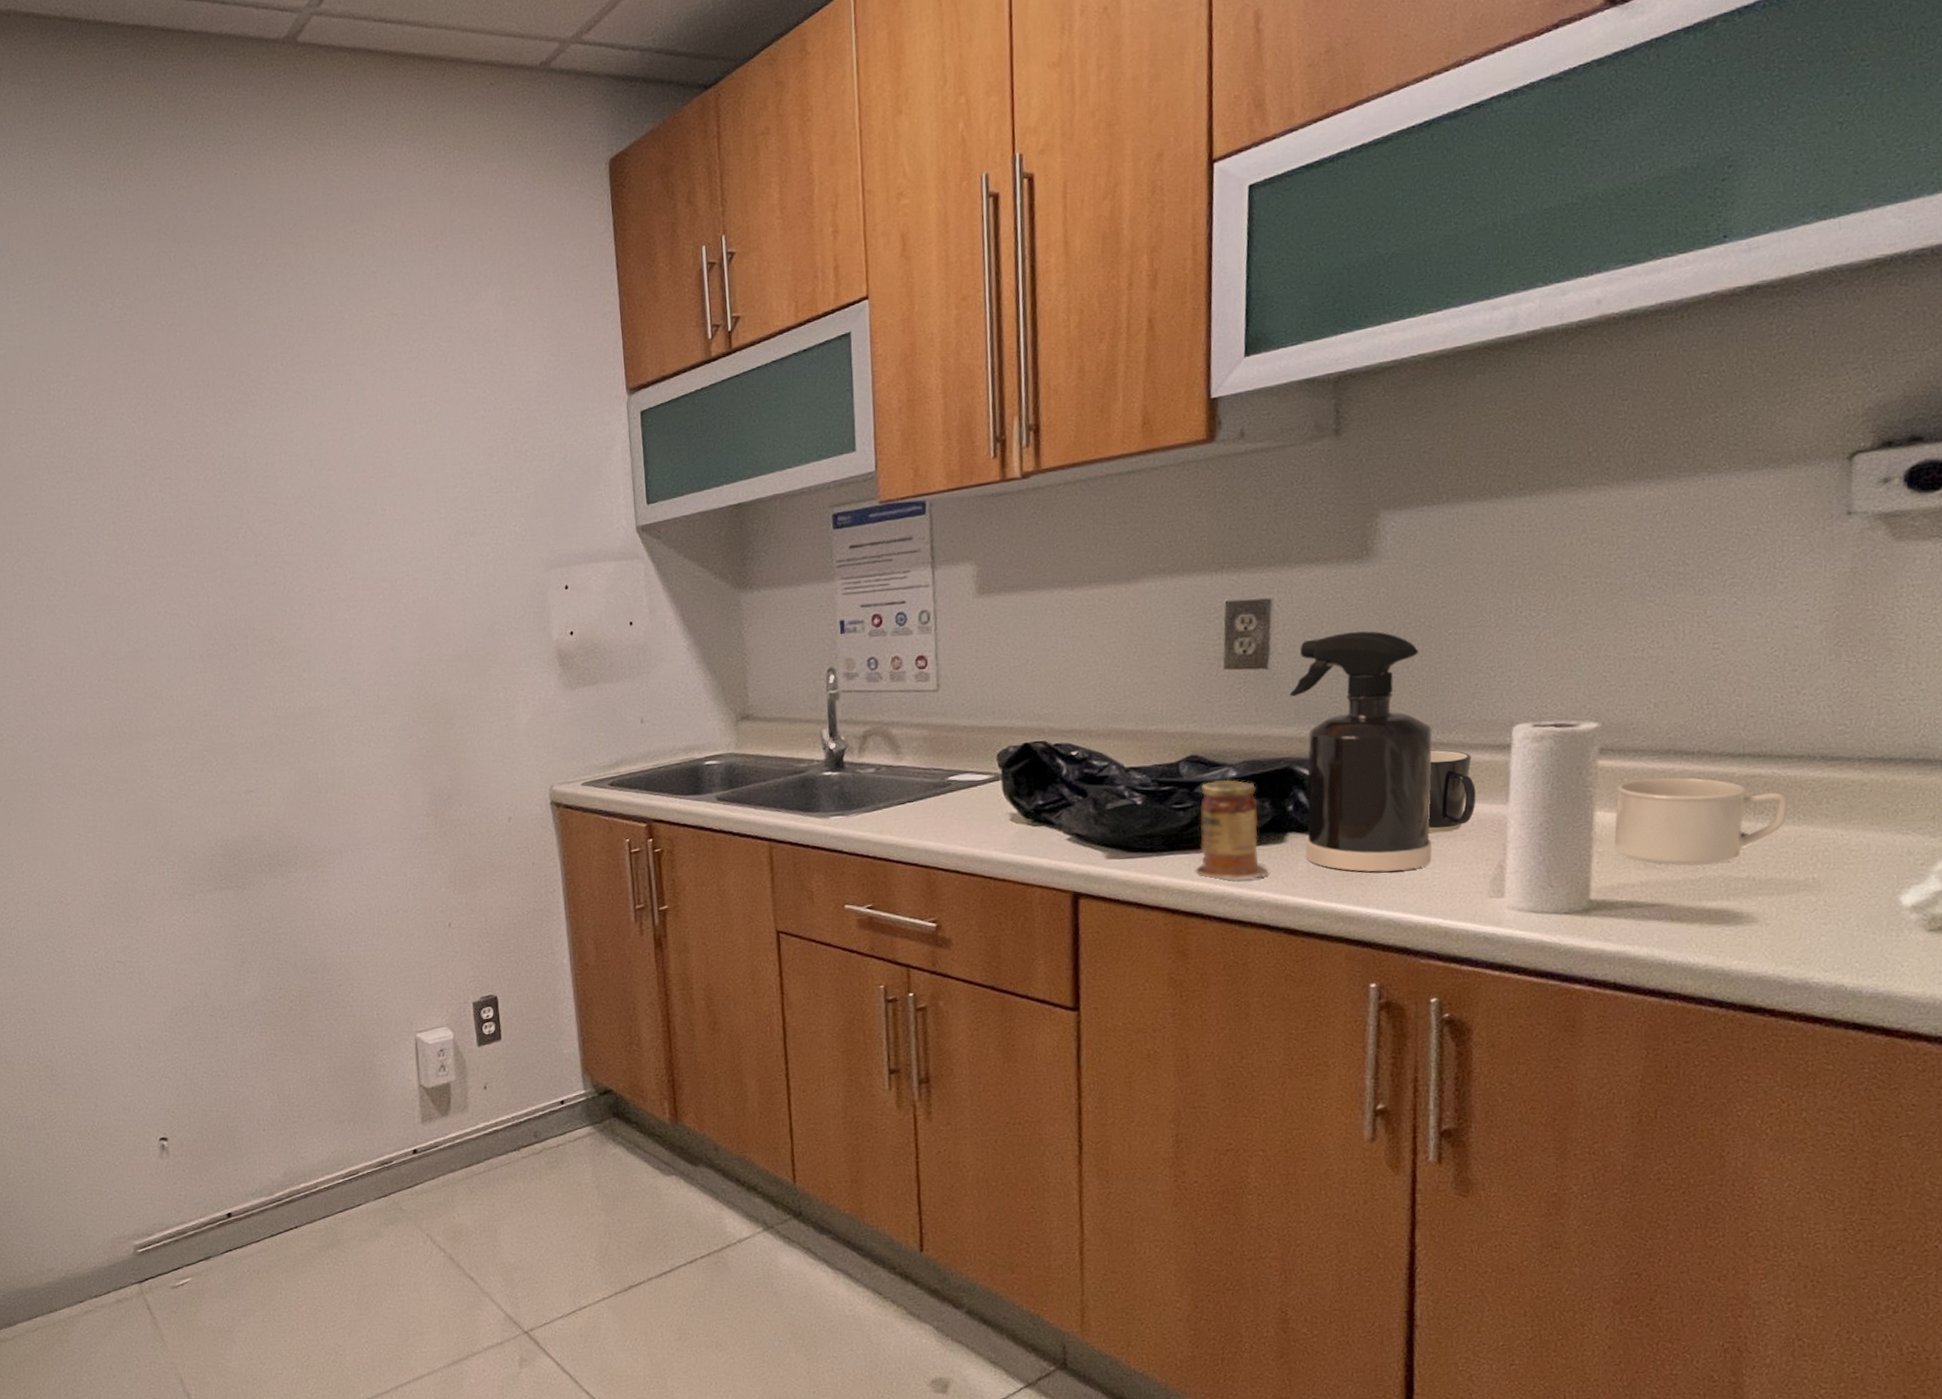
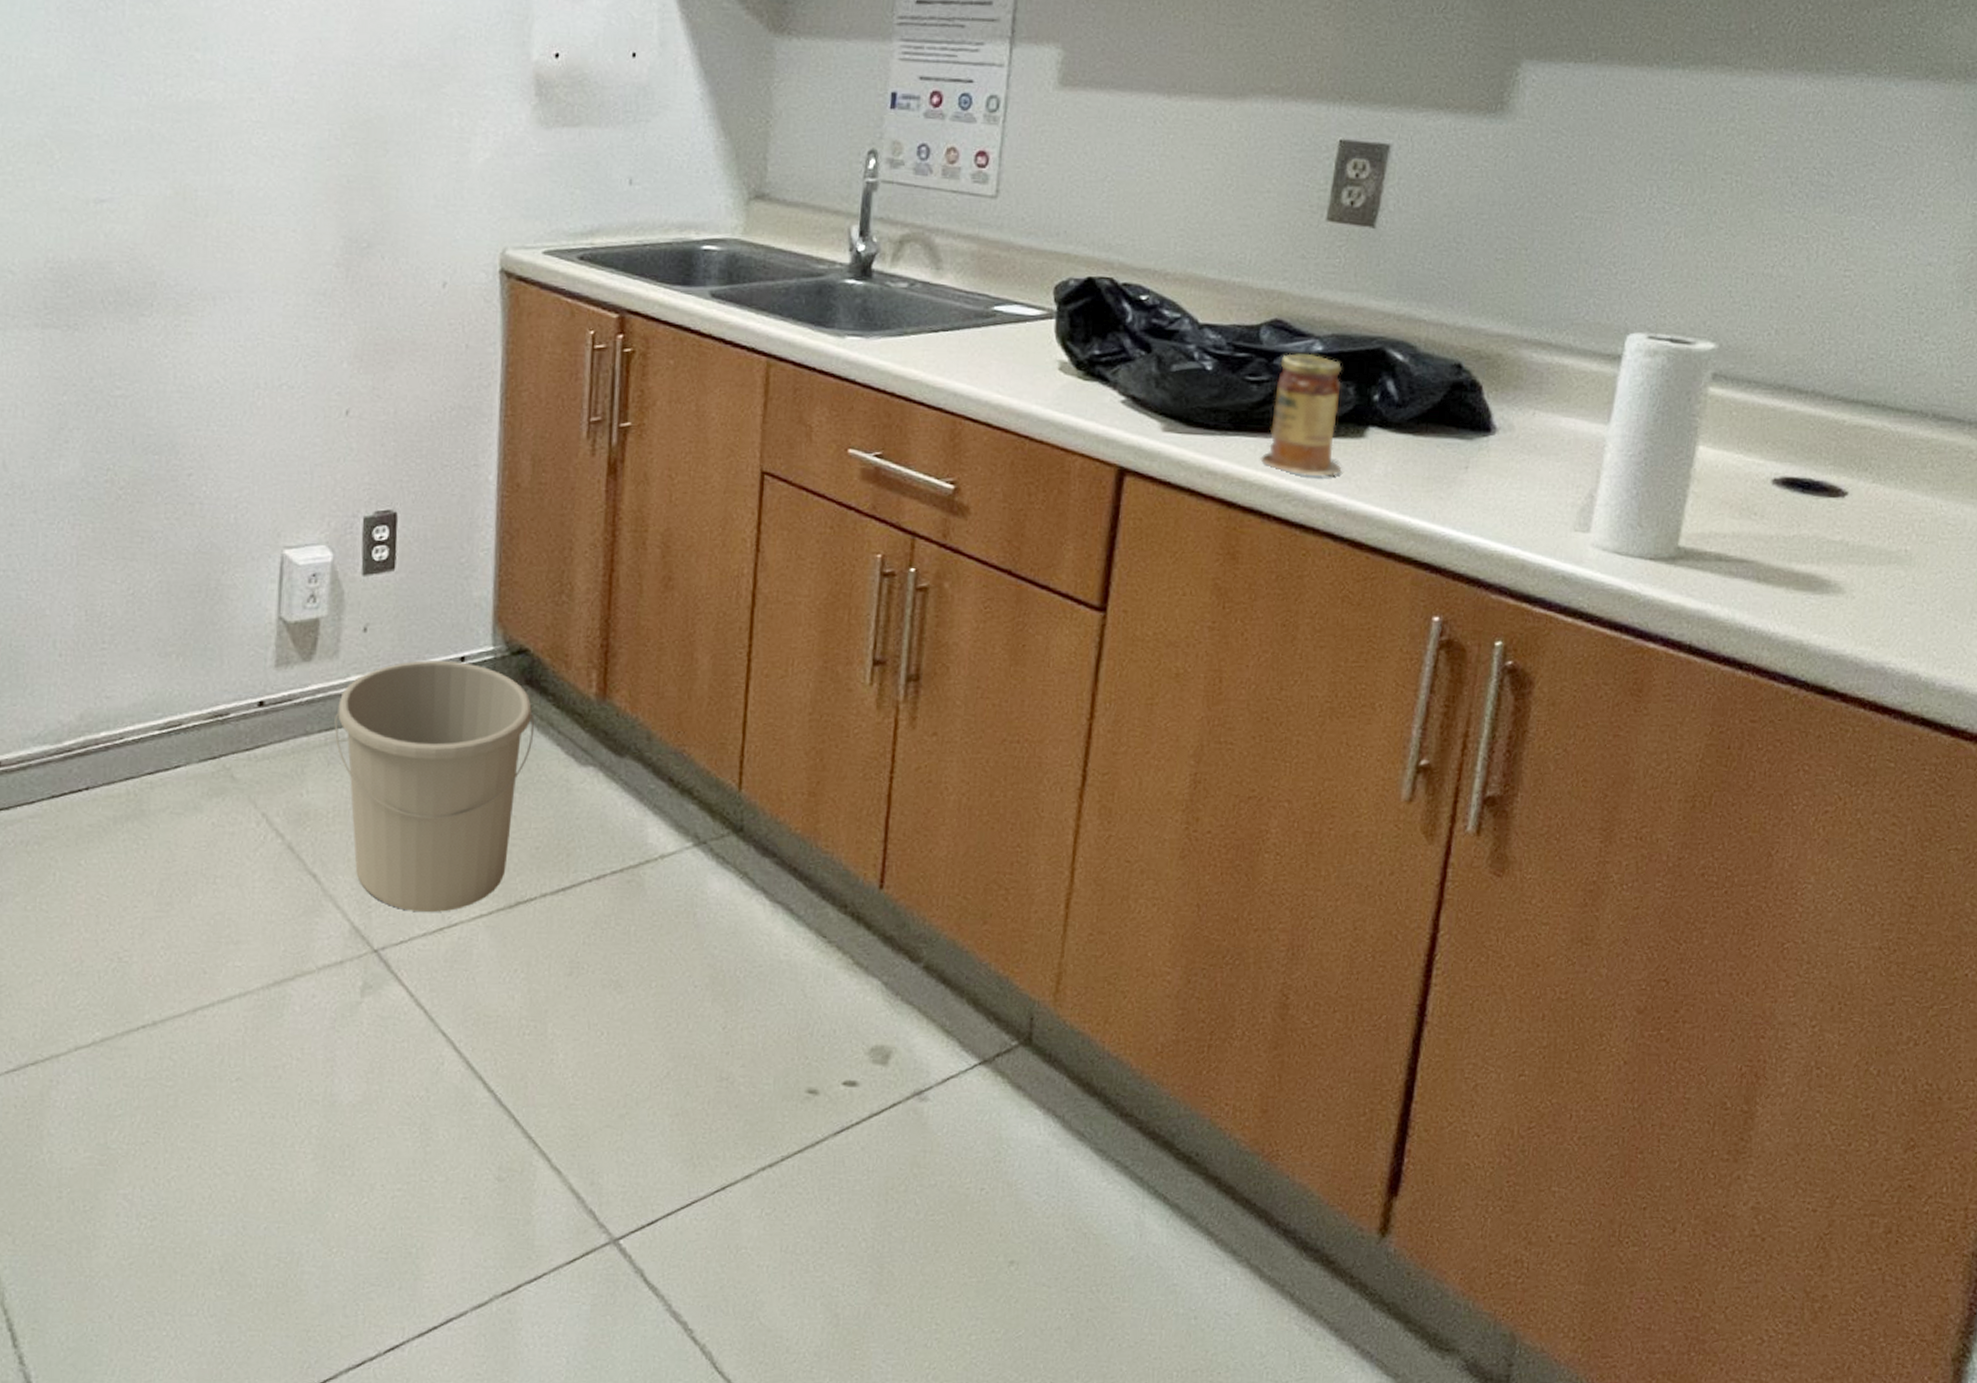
bucket: none [471,1105,626,1300] -> present [334,660,535,913]
spray bottle: present [1290,631,1433,872] -> none [1384,198,1542,488]
mug: present [1428,749,1476,833] -> none [1520,350,1579,449]
mug: present [1613,777,1788,866] -> none [1711,414,1894,522]

